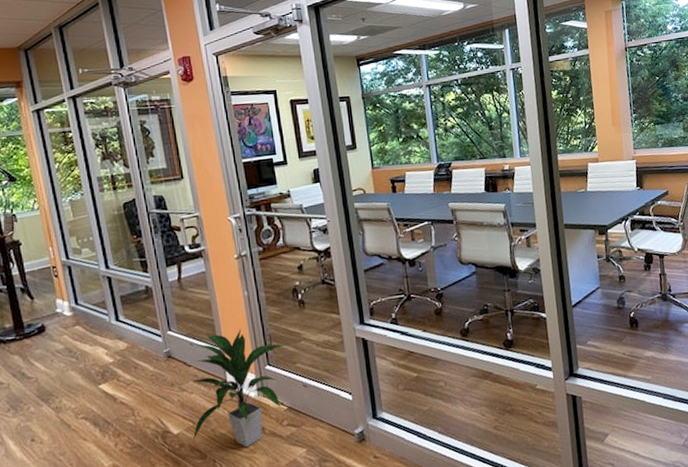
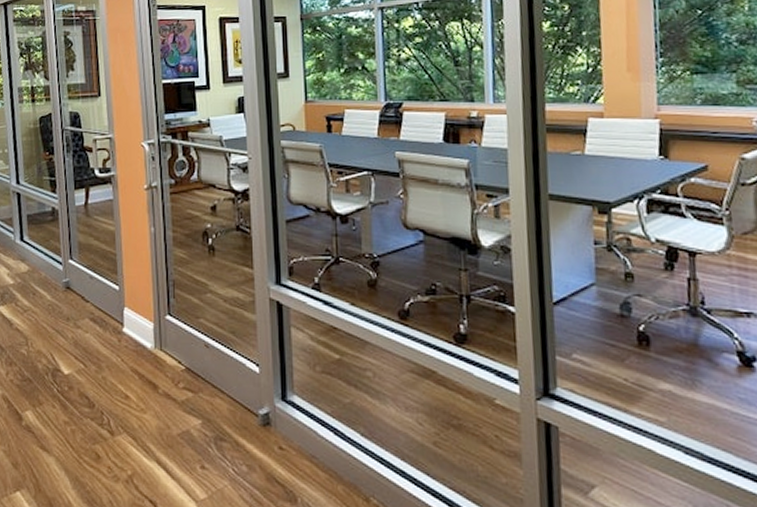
indoor plant: present [192,329,285,447] -> none [82,268,189,404]

